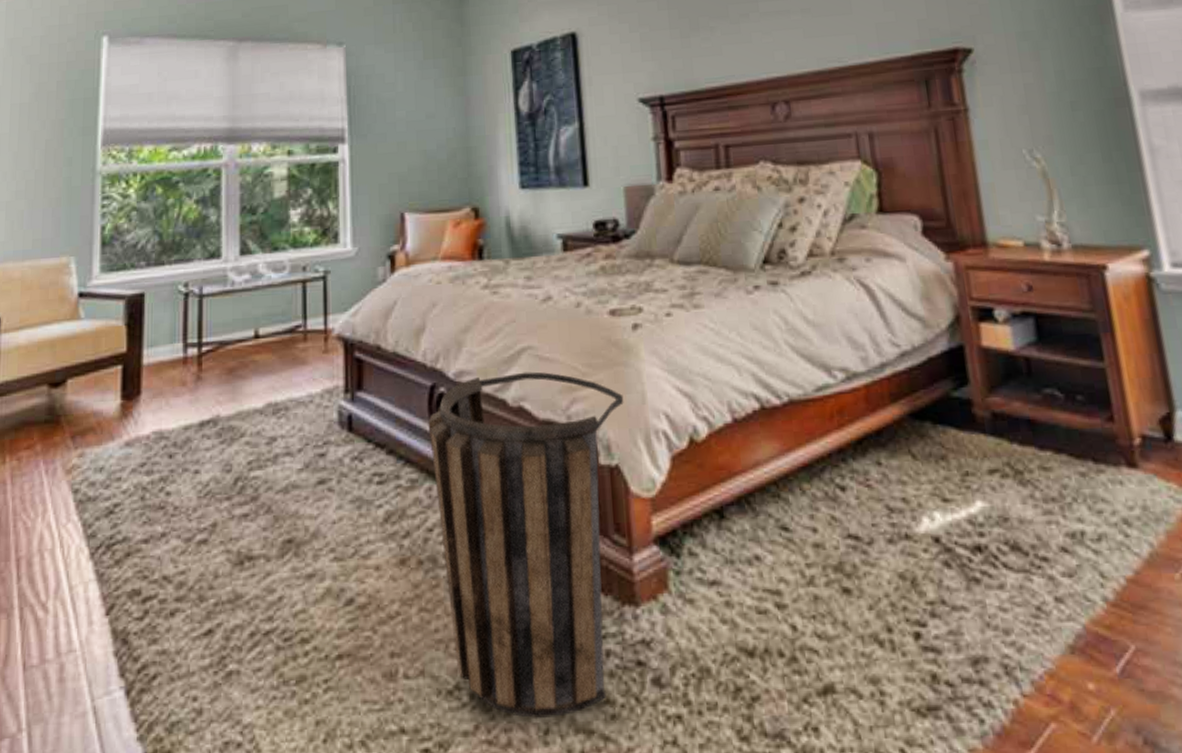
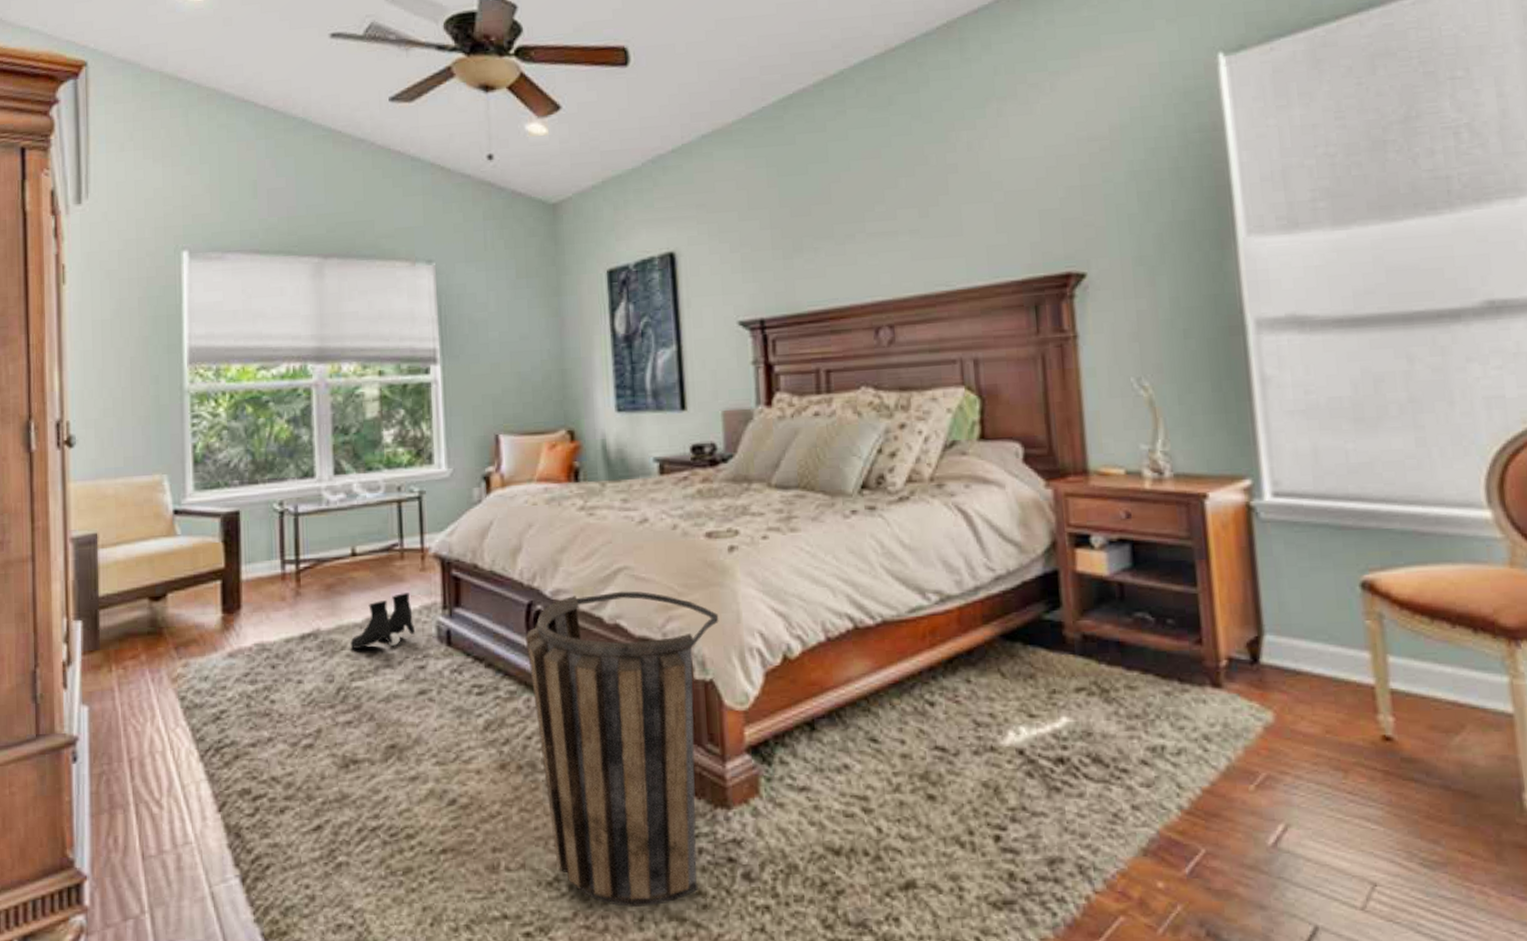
boots: none [250,376,317,436] -> present [350,593,416,649]

